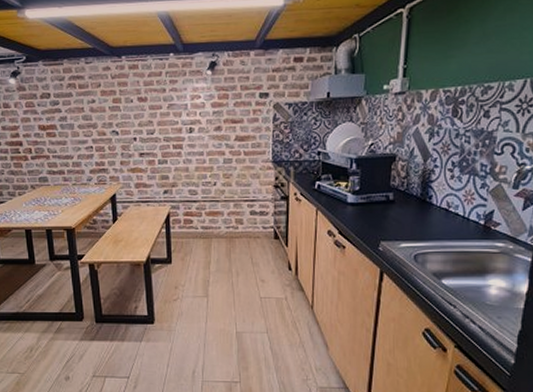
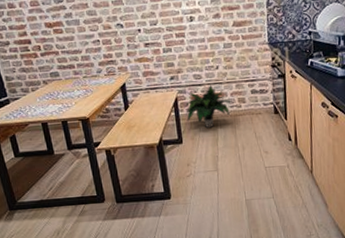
potted plant: none [176,202,230,248] -> present [184,84,234,128]

